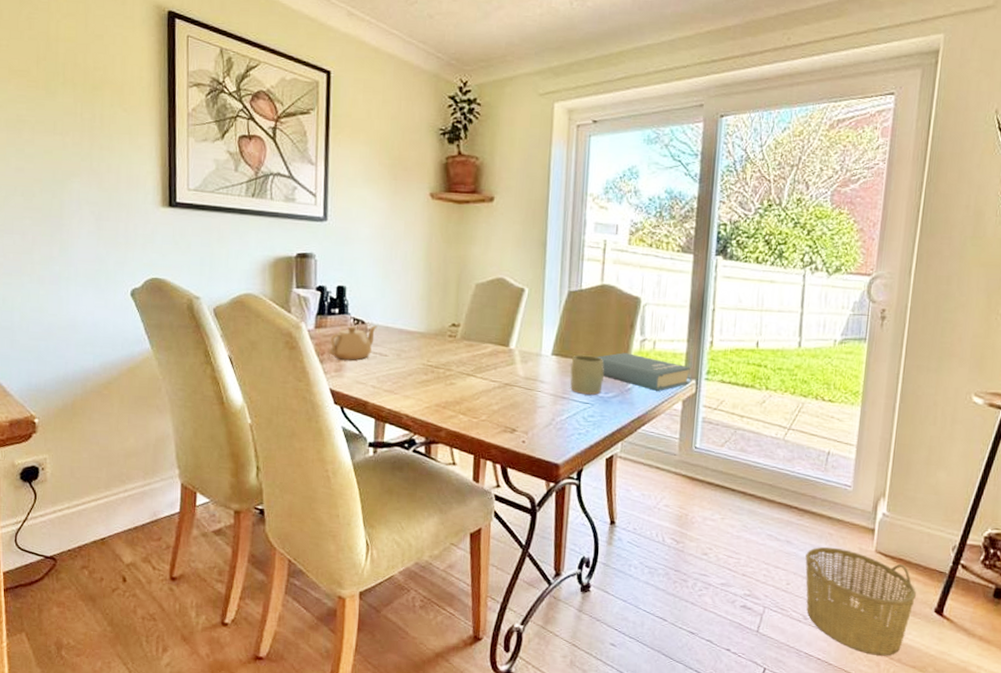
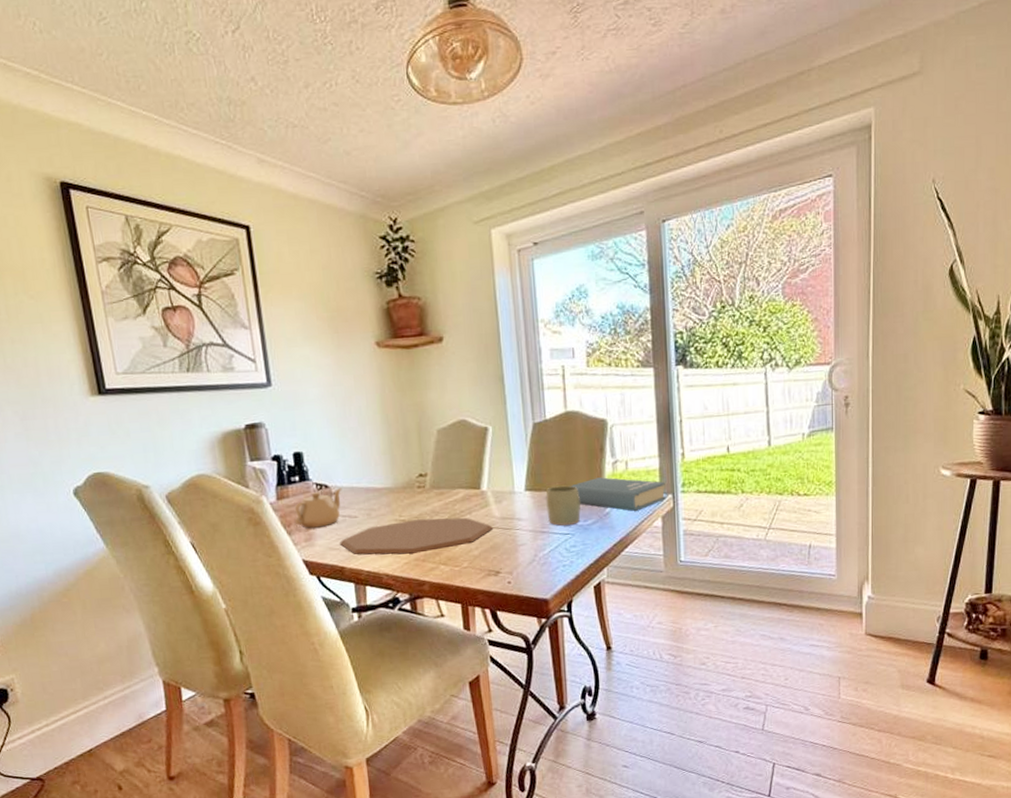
placemat: none [367,366,515,399] -> present [340,517,493,555]
basket: present [805,546,917,656] -> none [800,636,909,733]

